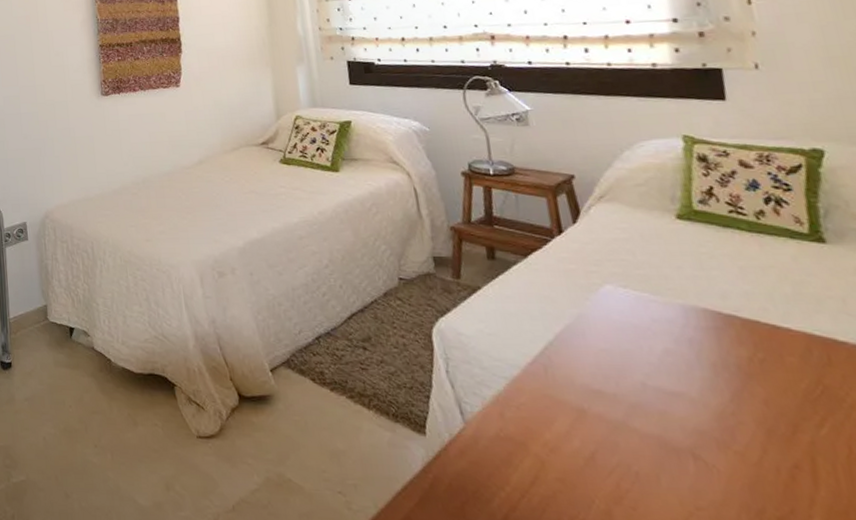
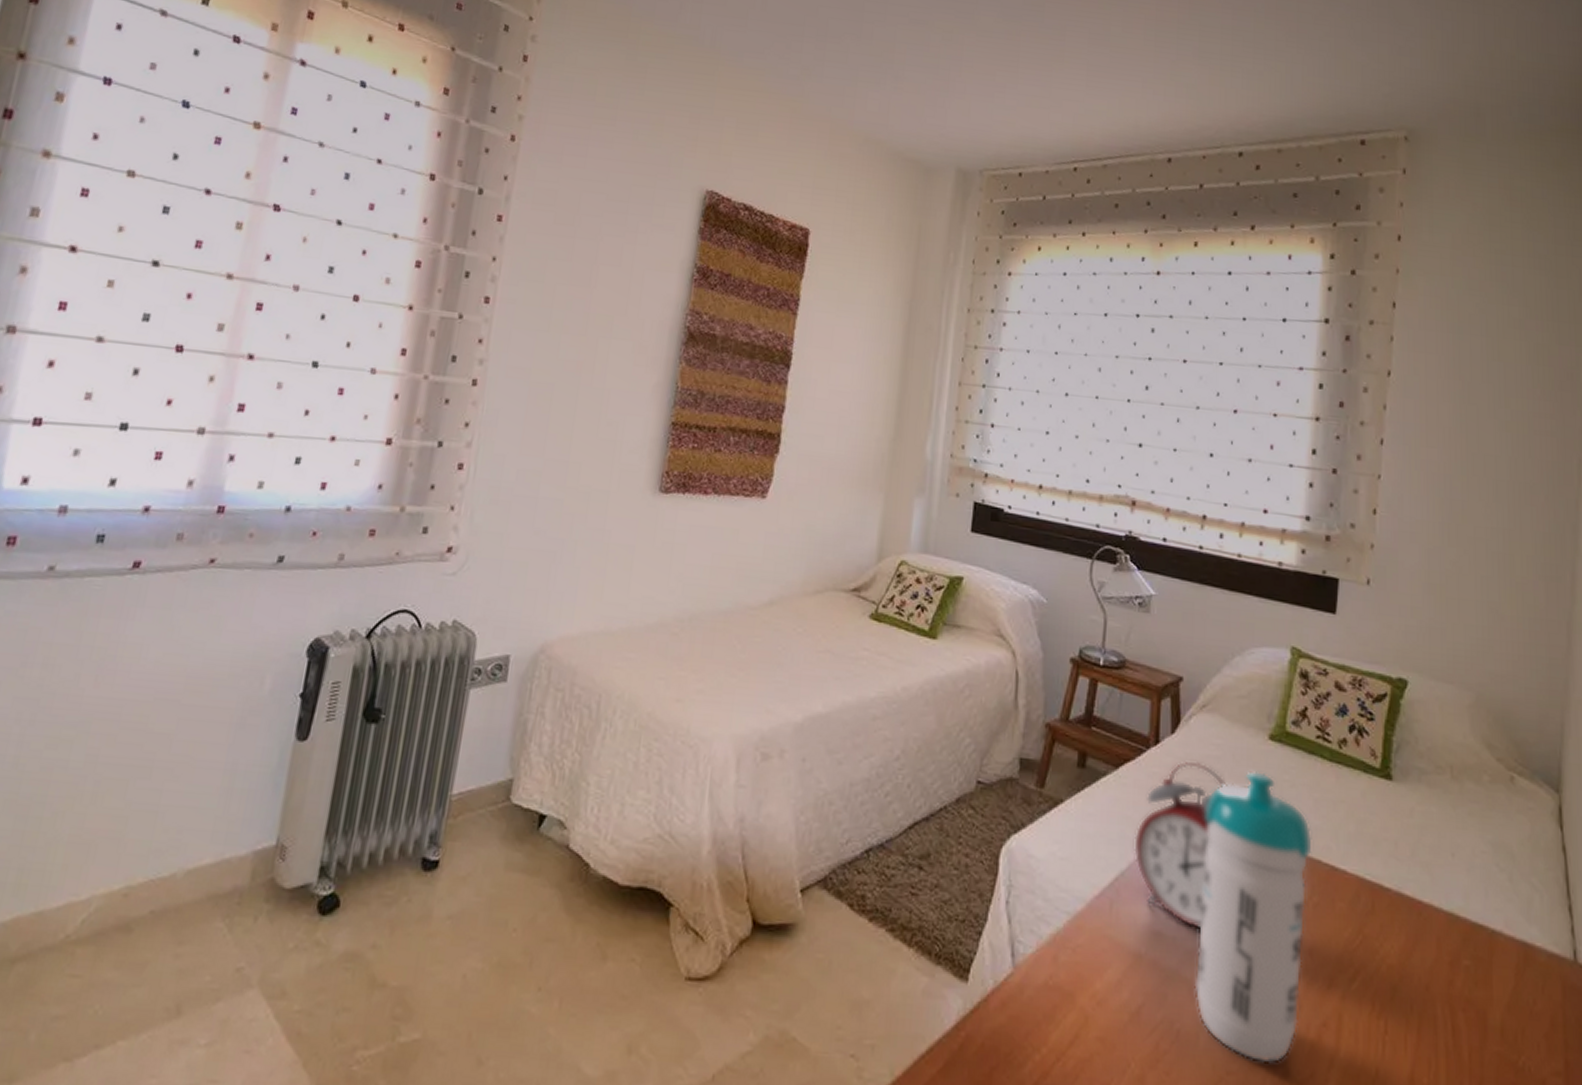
alarm clock: none [555,245,642,385] -> present [1134,761,1227,927]
water bottle: none [623,247,767,501] -> present [1194,770,1312,1064]

